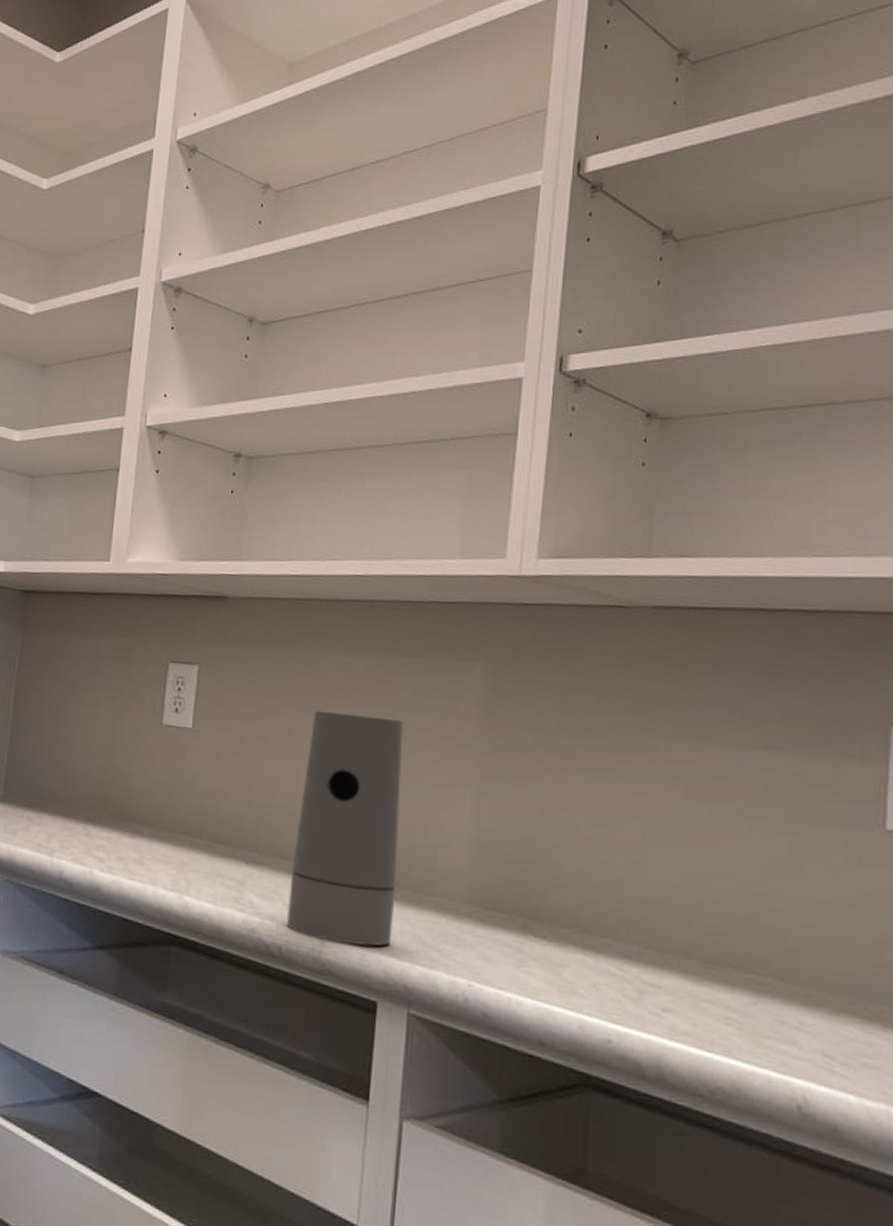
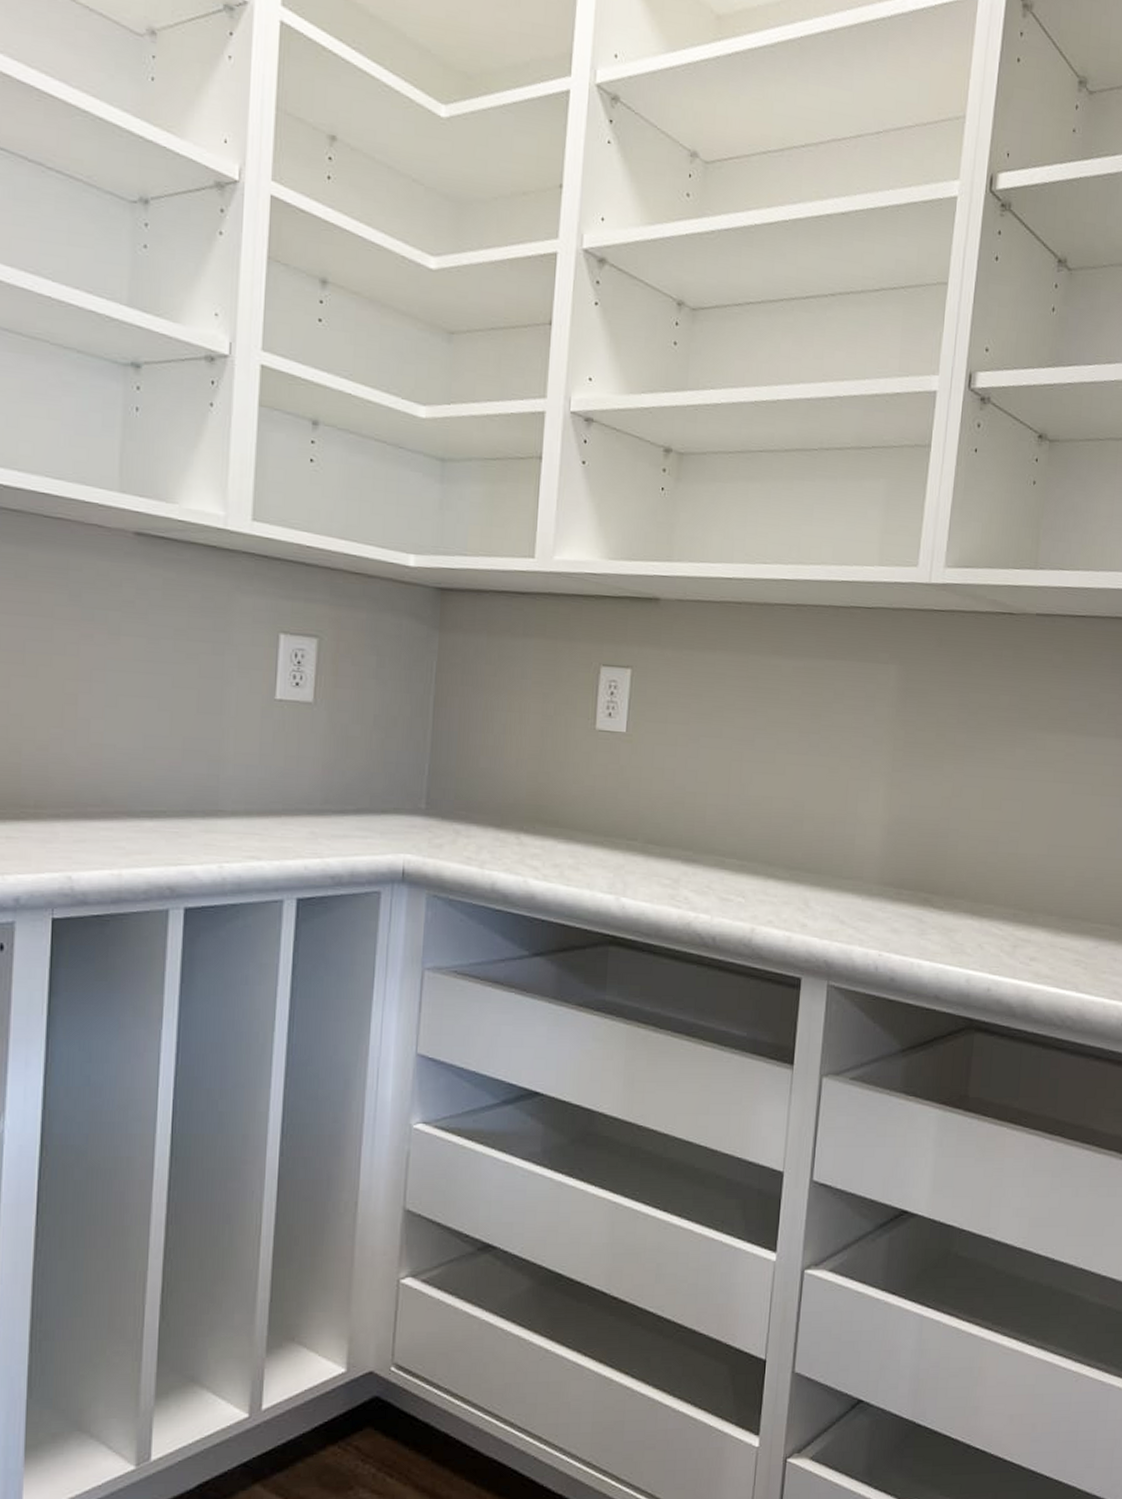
canister: present [287,711,403,947] -> none [720,713,826,929]

